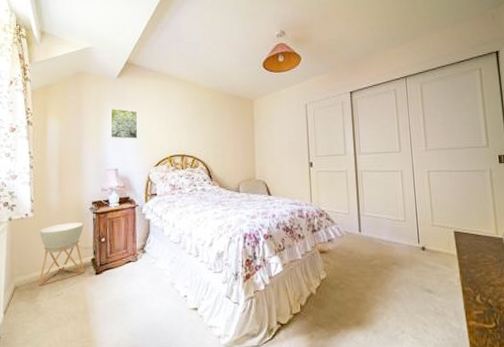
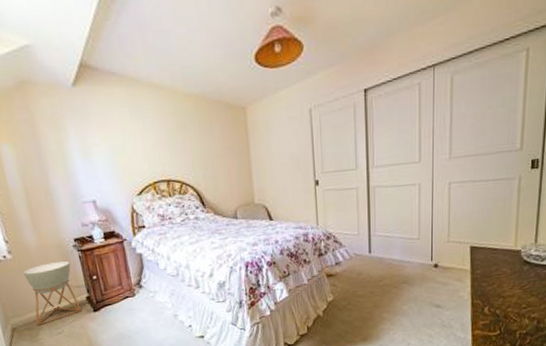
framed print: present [110,108,138,140] -> none [72,126,112,165]

